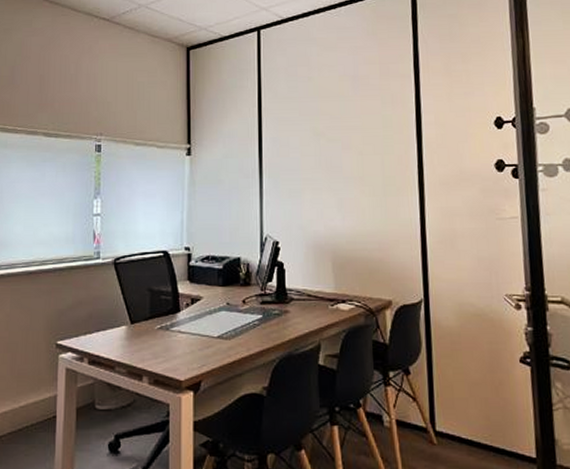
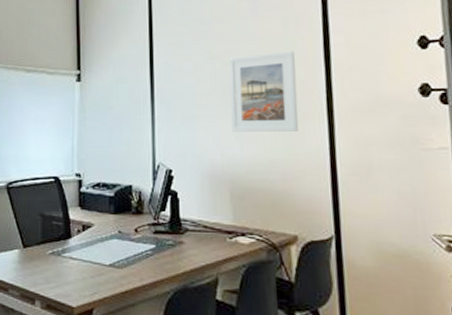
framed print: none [332,128,394,204] -> present [229,50,299,132]

